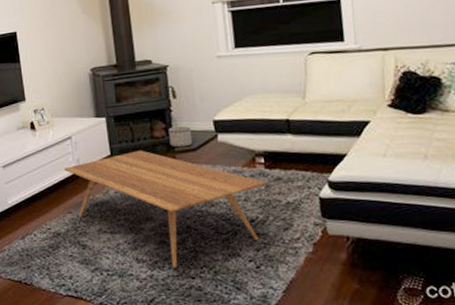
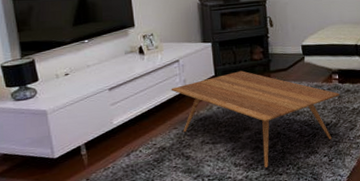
planter: present [168,126,193,148] -> none [265,50,285,68]

